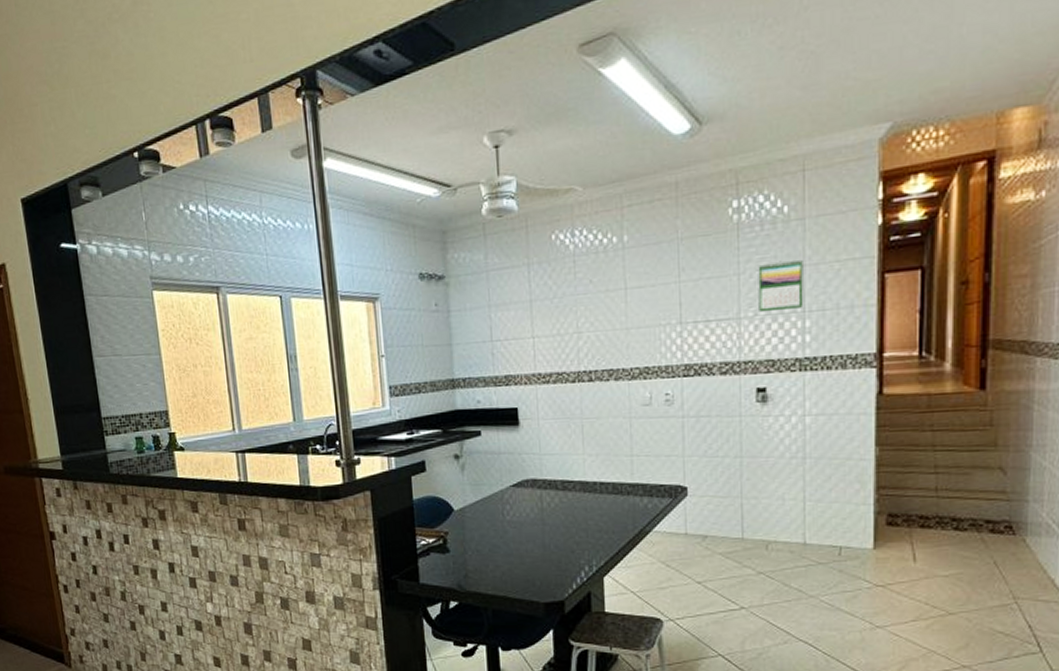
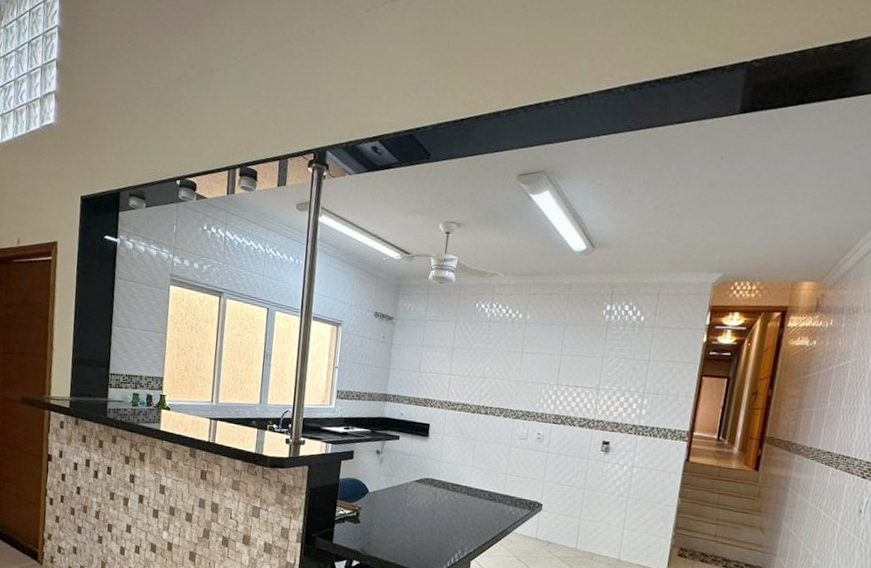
calendar: present [758,259,804,313] -> none [613,353,649,390]

